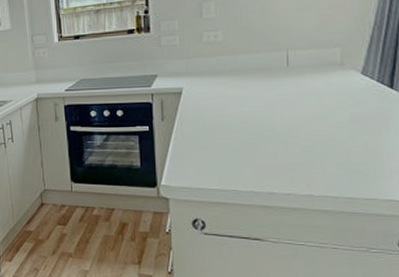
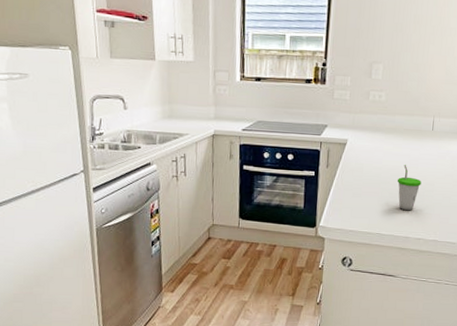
cup: none [250,108,282,162] -> present [398,164,421,211]

